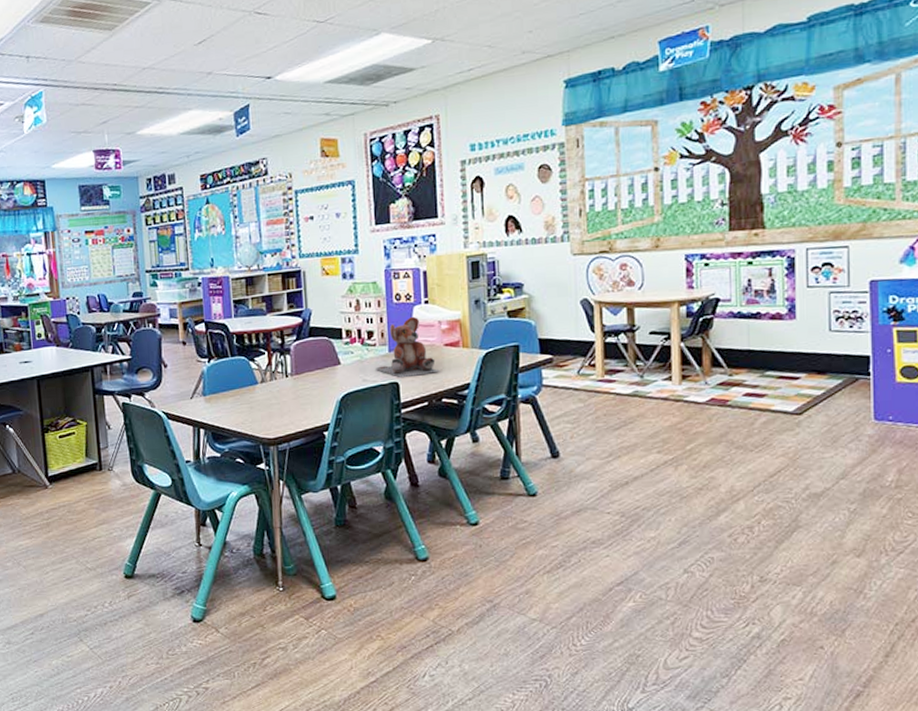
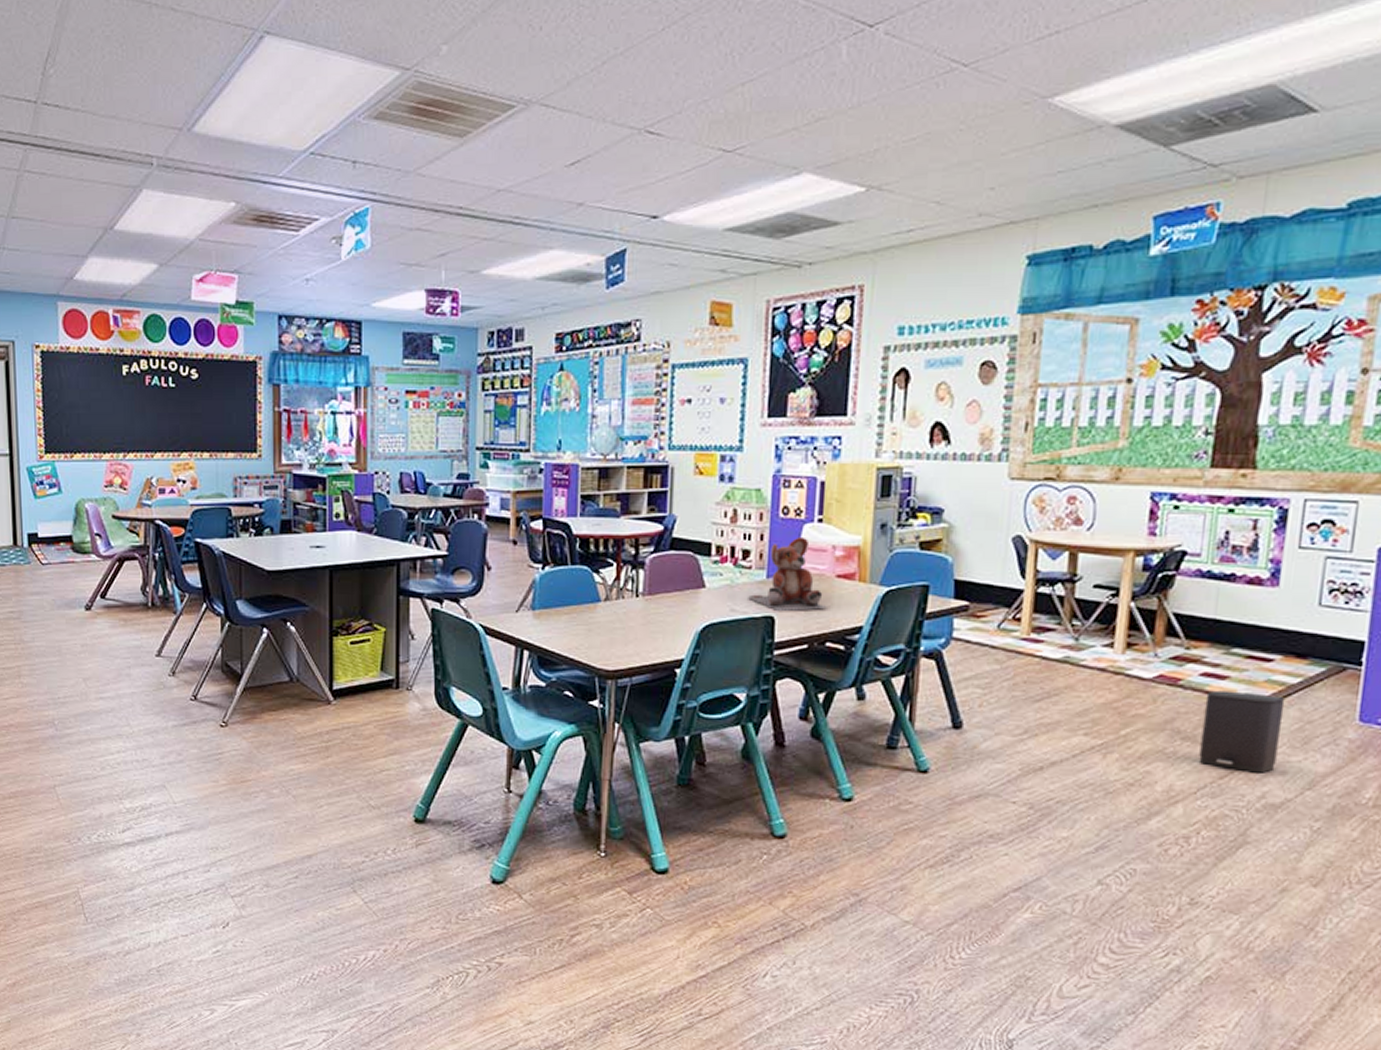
pedal bin: none [750,405,814,470] -> present [1198,690,1285,773]

